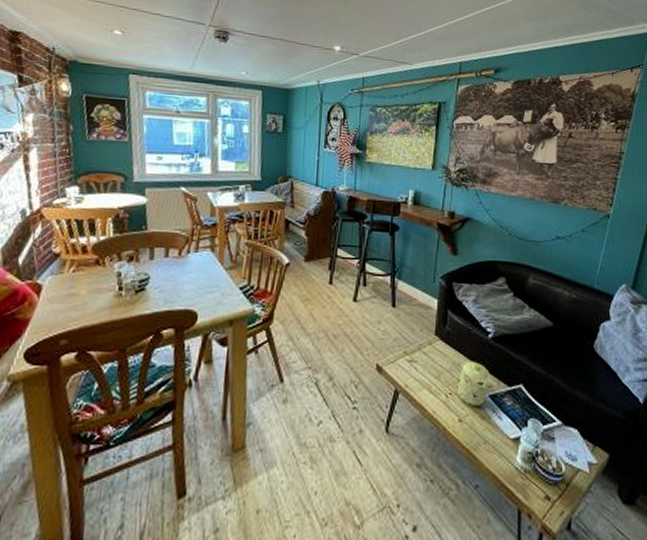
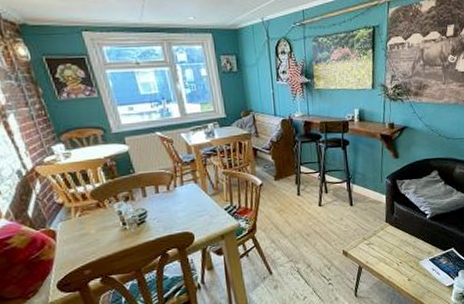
mug: present [458,361,490,406] -> none [406,237,429,268]

